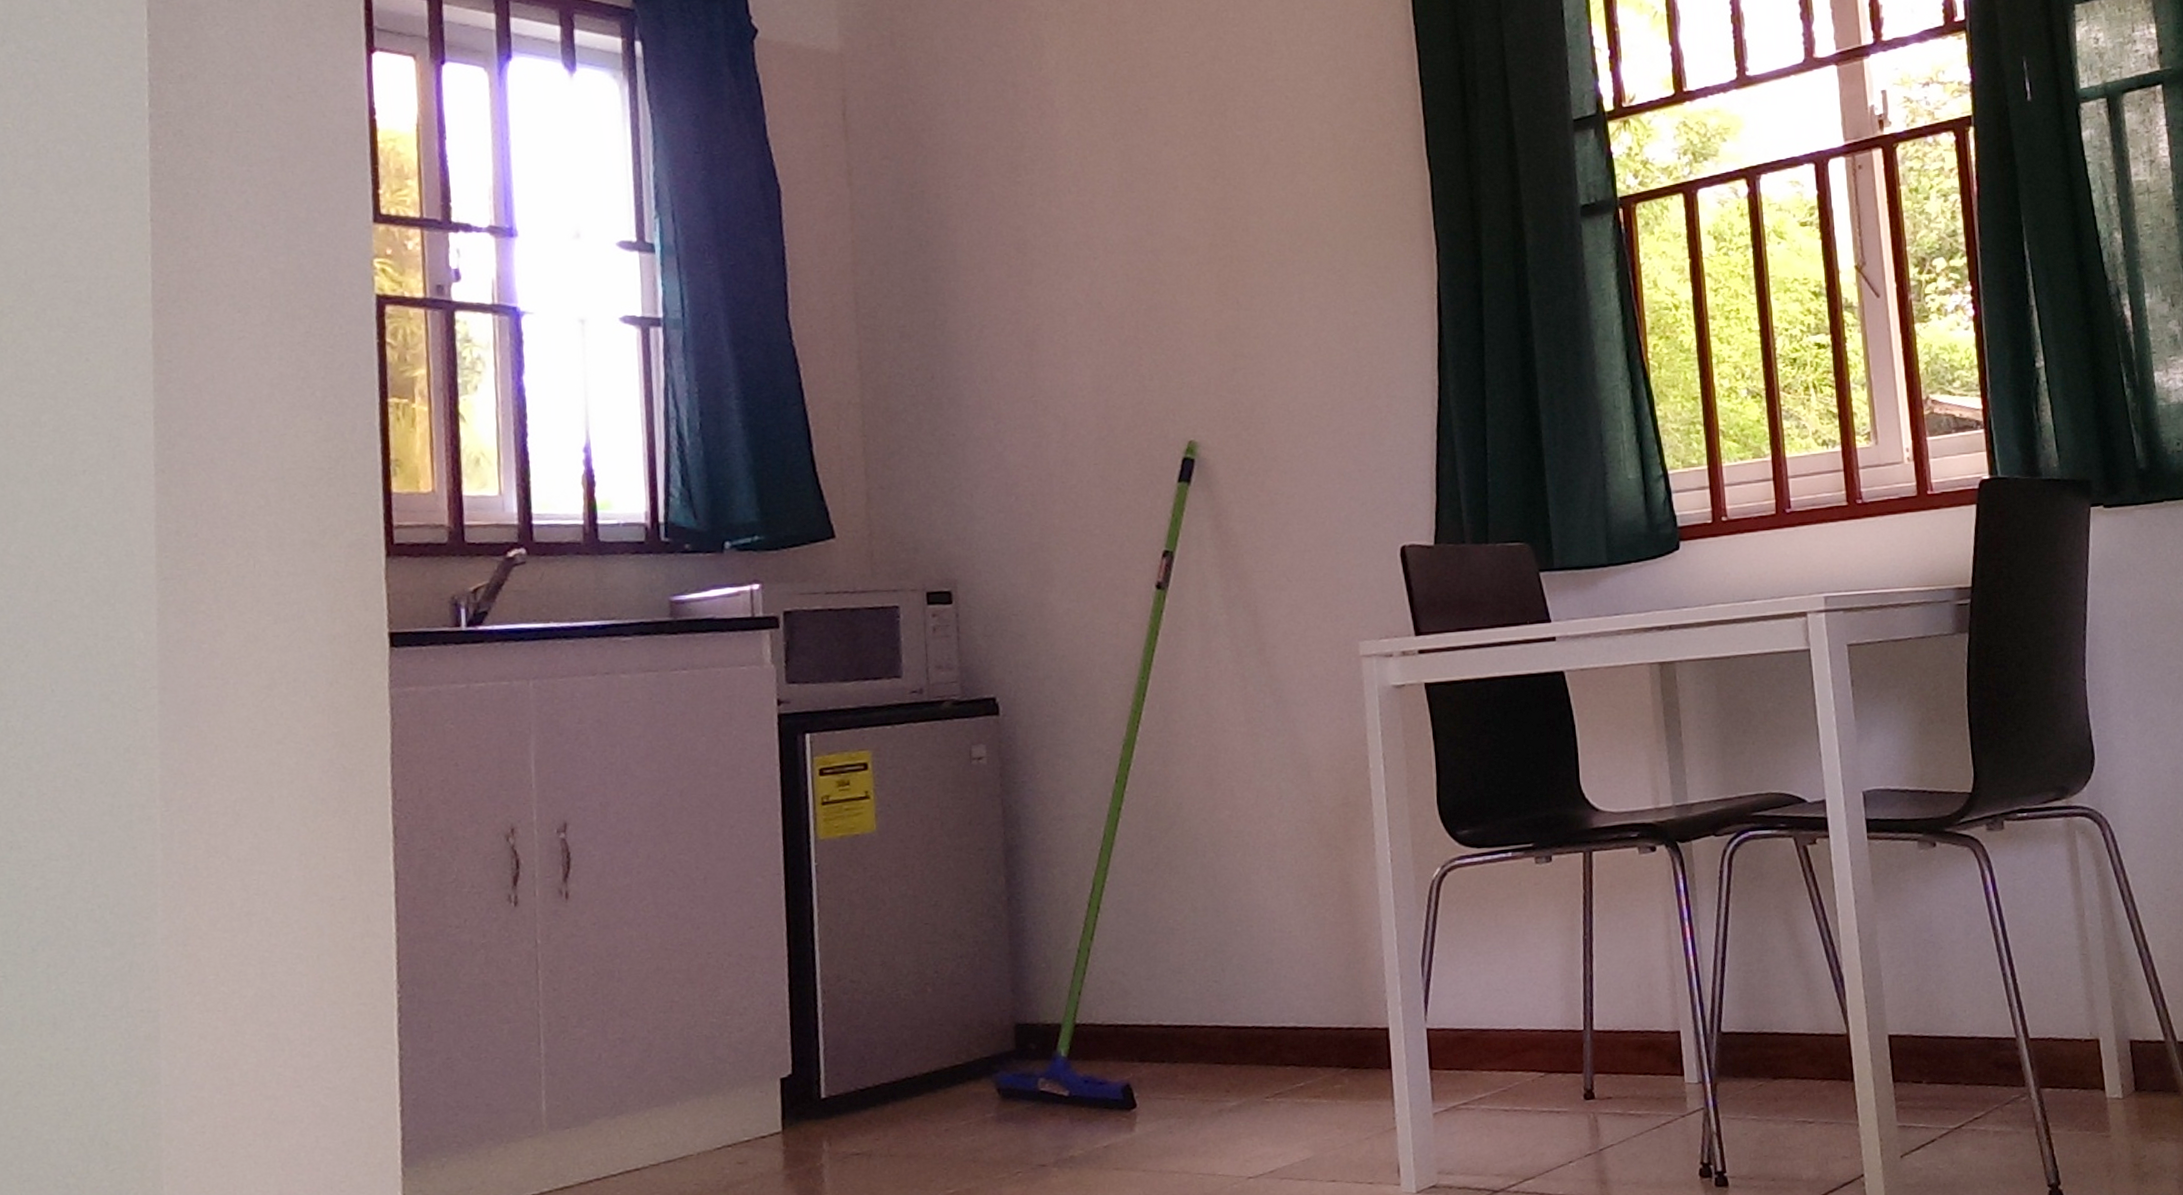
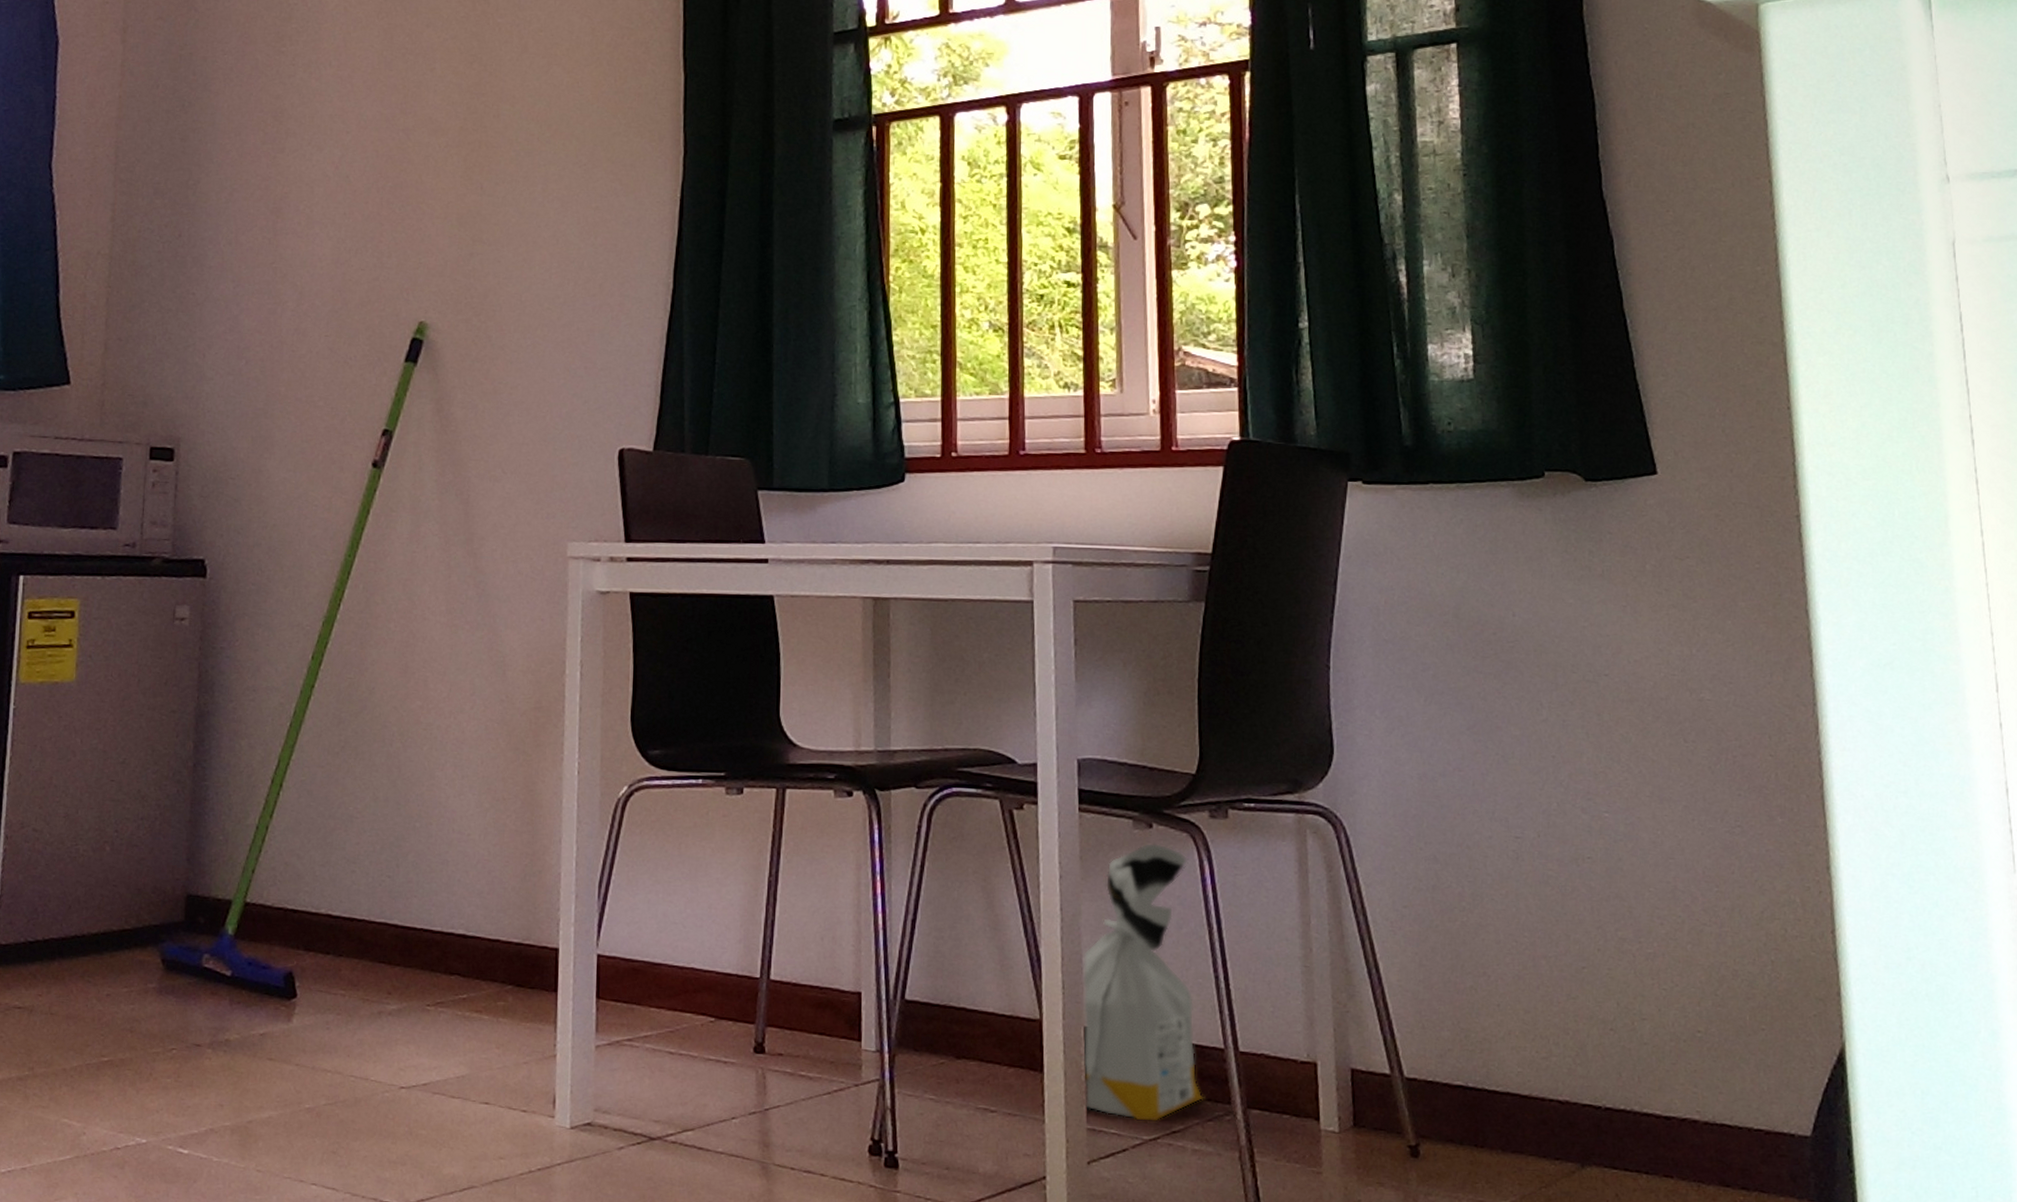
bag: none [1882,860,2002,1113] -> present [1083,843,1205,1122]

